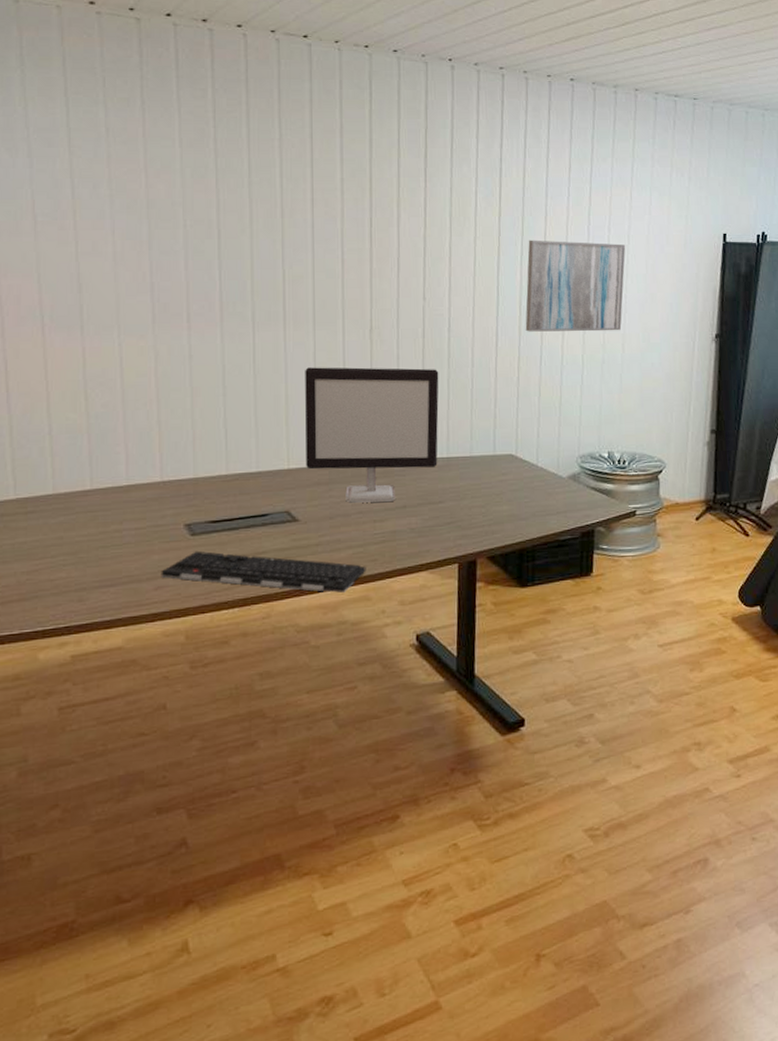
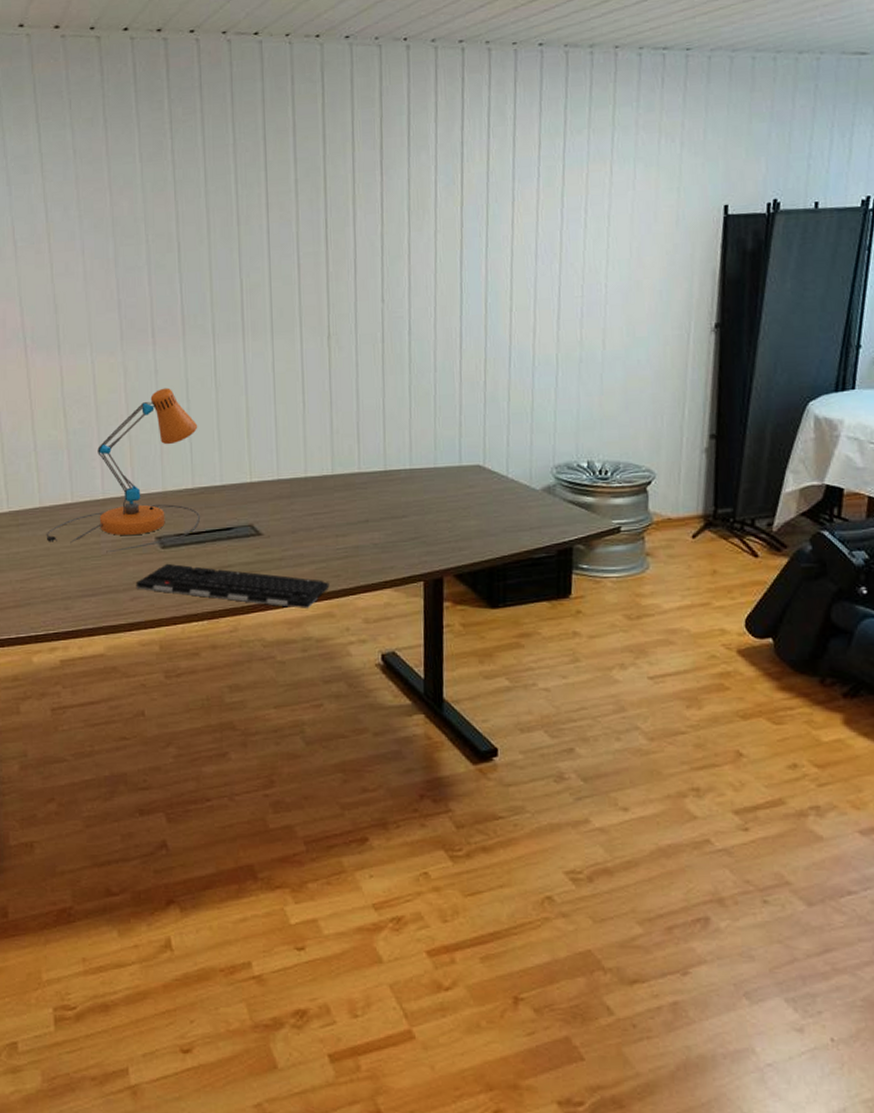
desk lamp: none [60,373,234,542] -> present [47,387,200,553]
computer monitor: present [305,367,439,503] -> none [264,375,400,517]
wall art: present [525,240,626,332] -> none [491,226,606,331]

